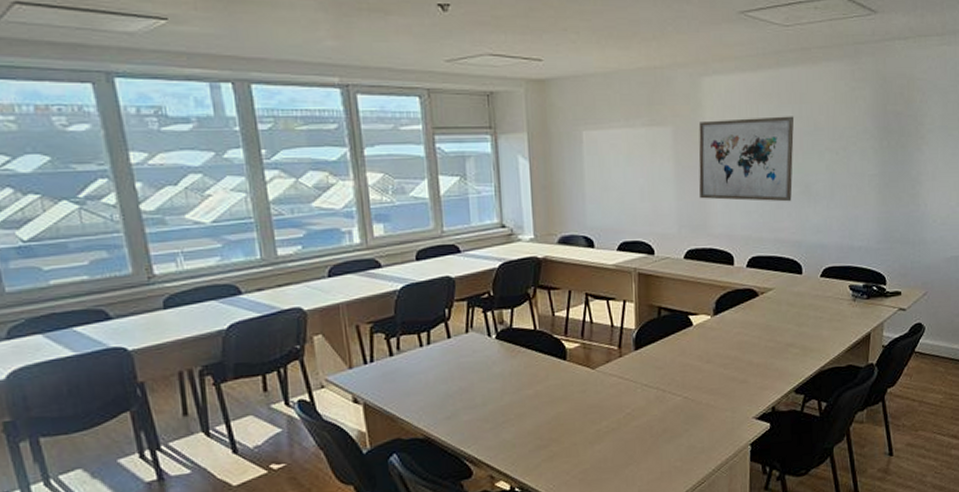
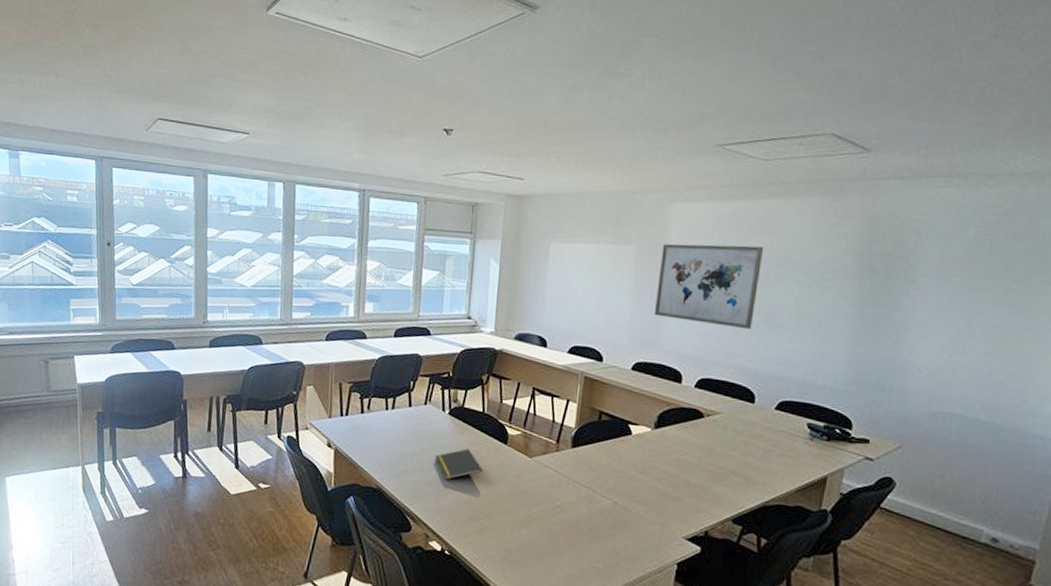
notepad: none [487,373,544,412] -> present [435,448,483,480]

